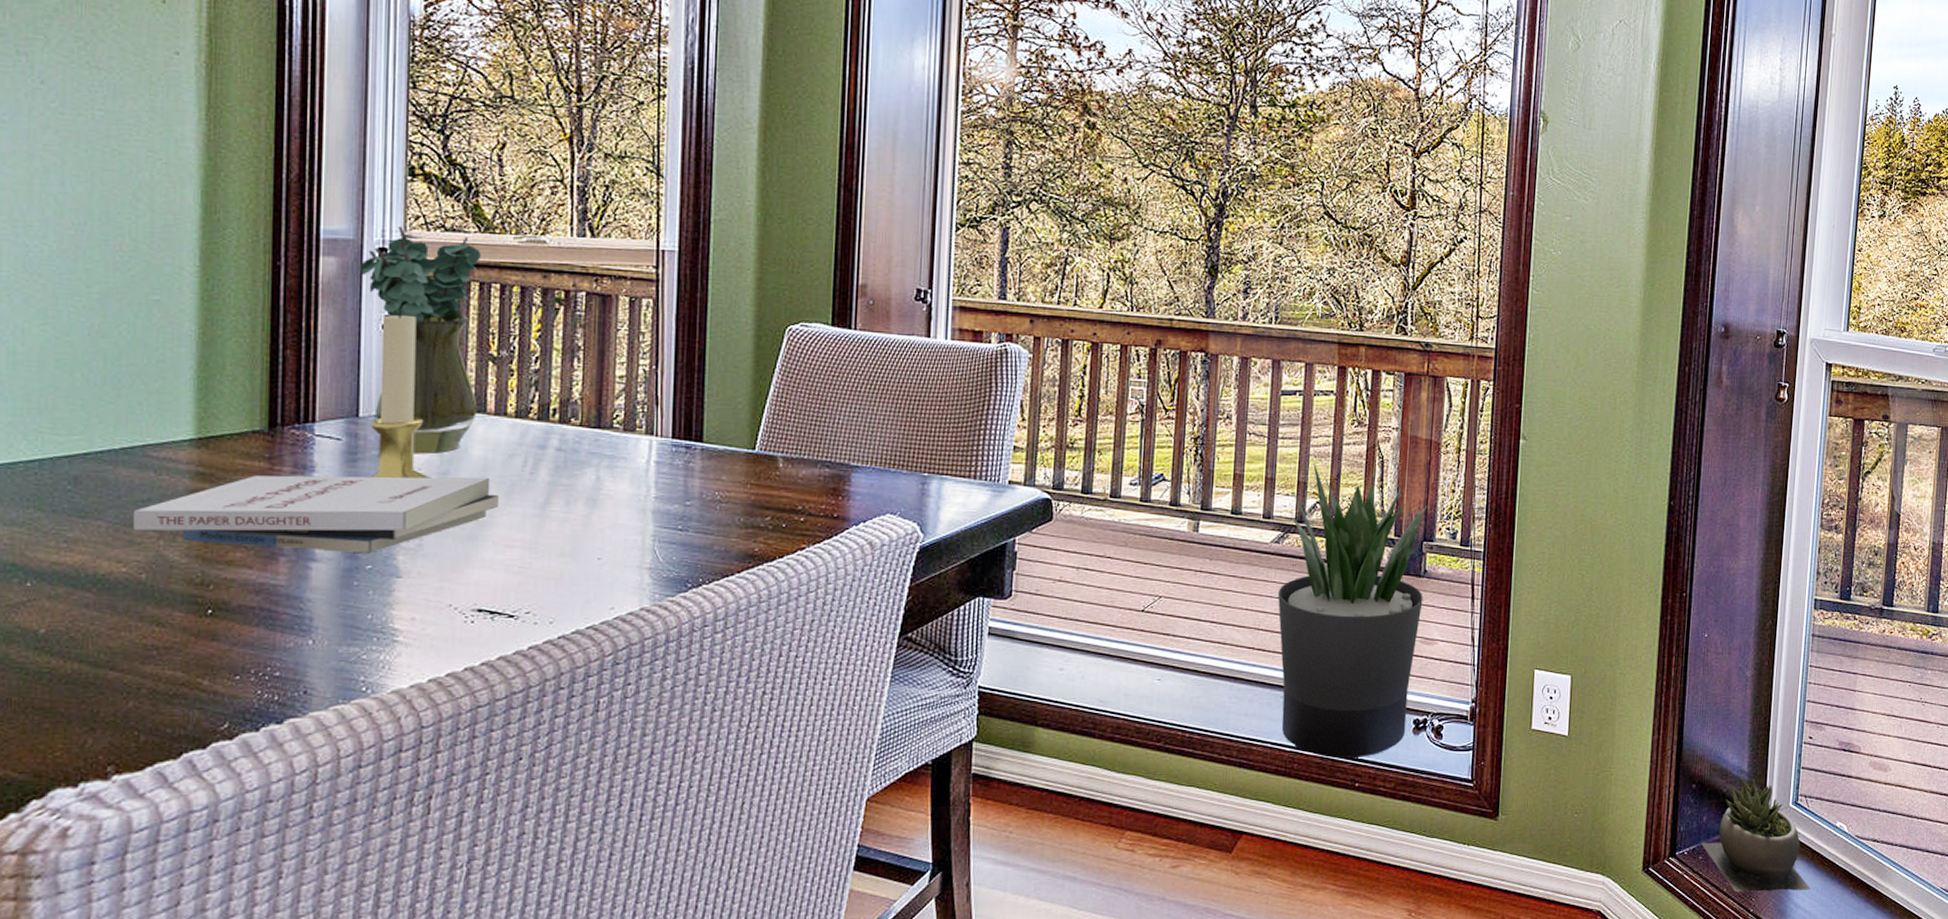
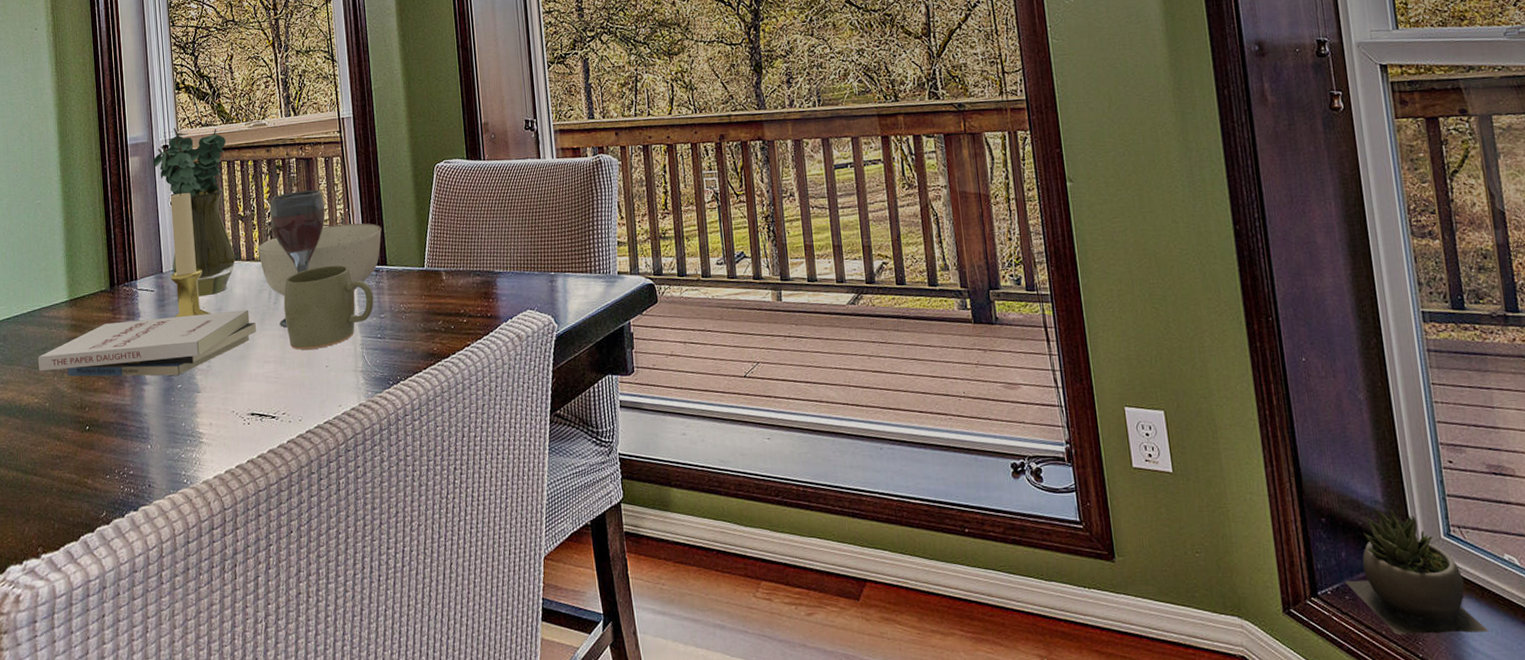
bowl: none [513,384,701,470] -> present [257,223,382,296]
cup: none [535,334,623,507] -> present [270,190,326,329]
mug: none [544,433,678,536] -> present [283,265,374,350]
planter: present [1278,462,1428,759] -> none [859,226,1005,506]

